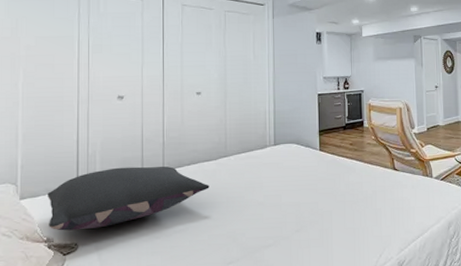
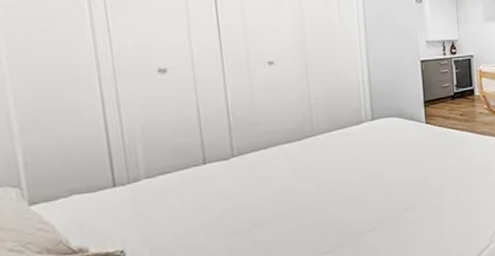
pillow: present [48,166,210,231] -> none [70,151,295,238]

